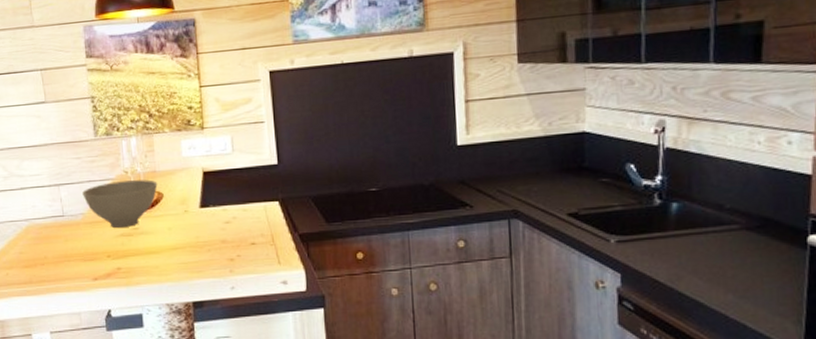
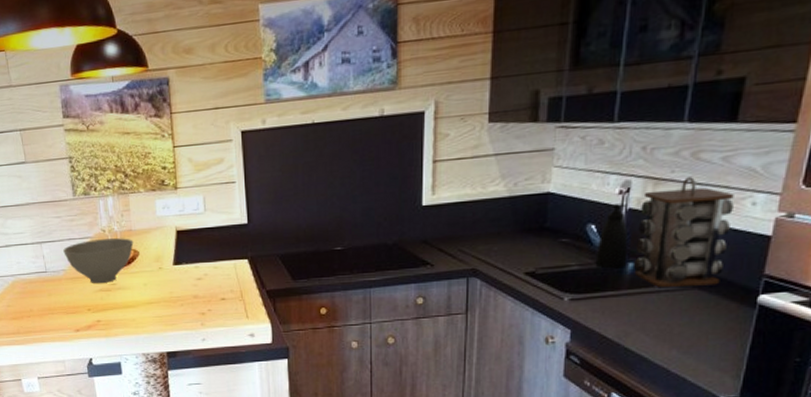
soap dispenser: none [639,143,671,209] -> present [597,204,629,269]
spice rack: none [677,116,770,229] -> present [634,177,734,288]

